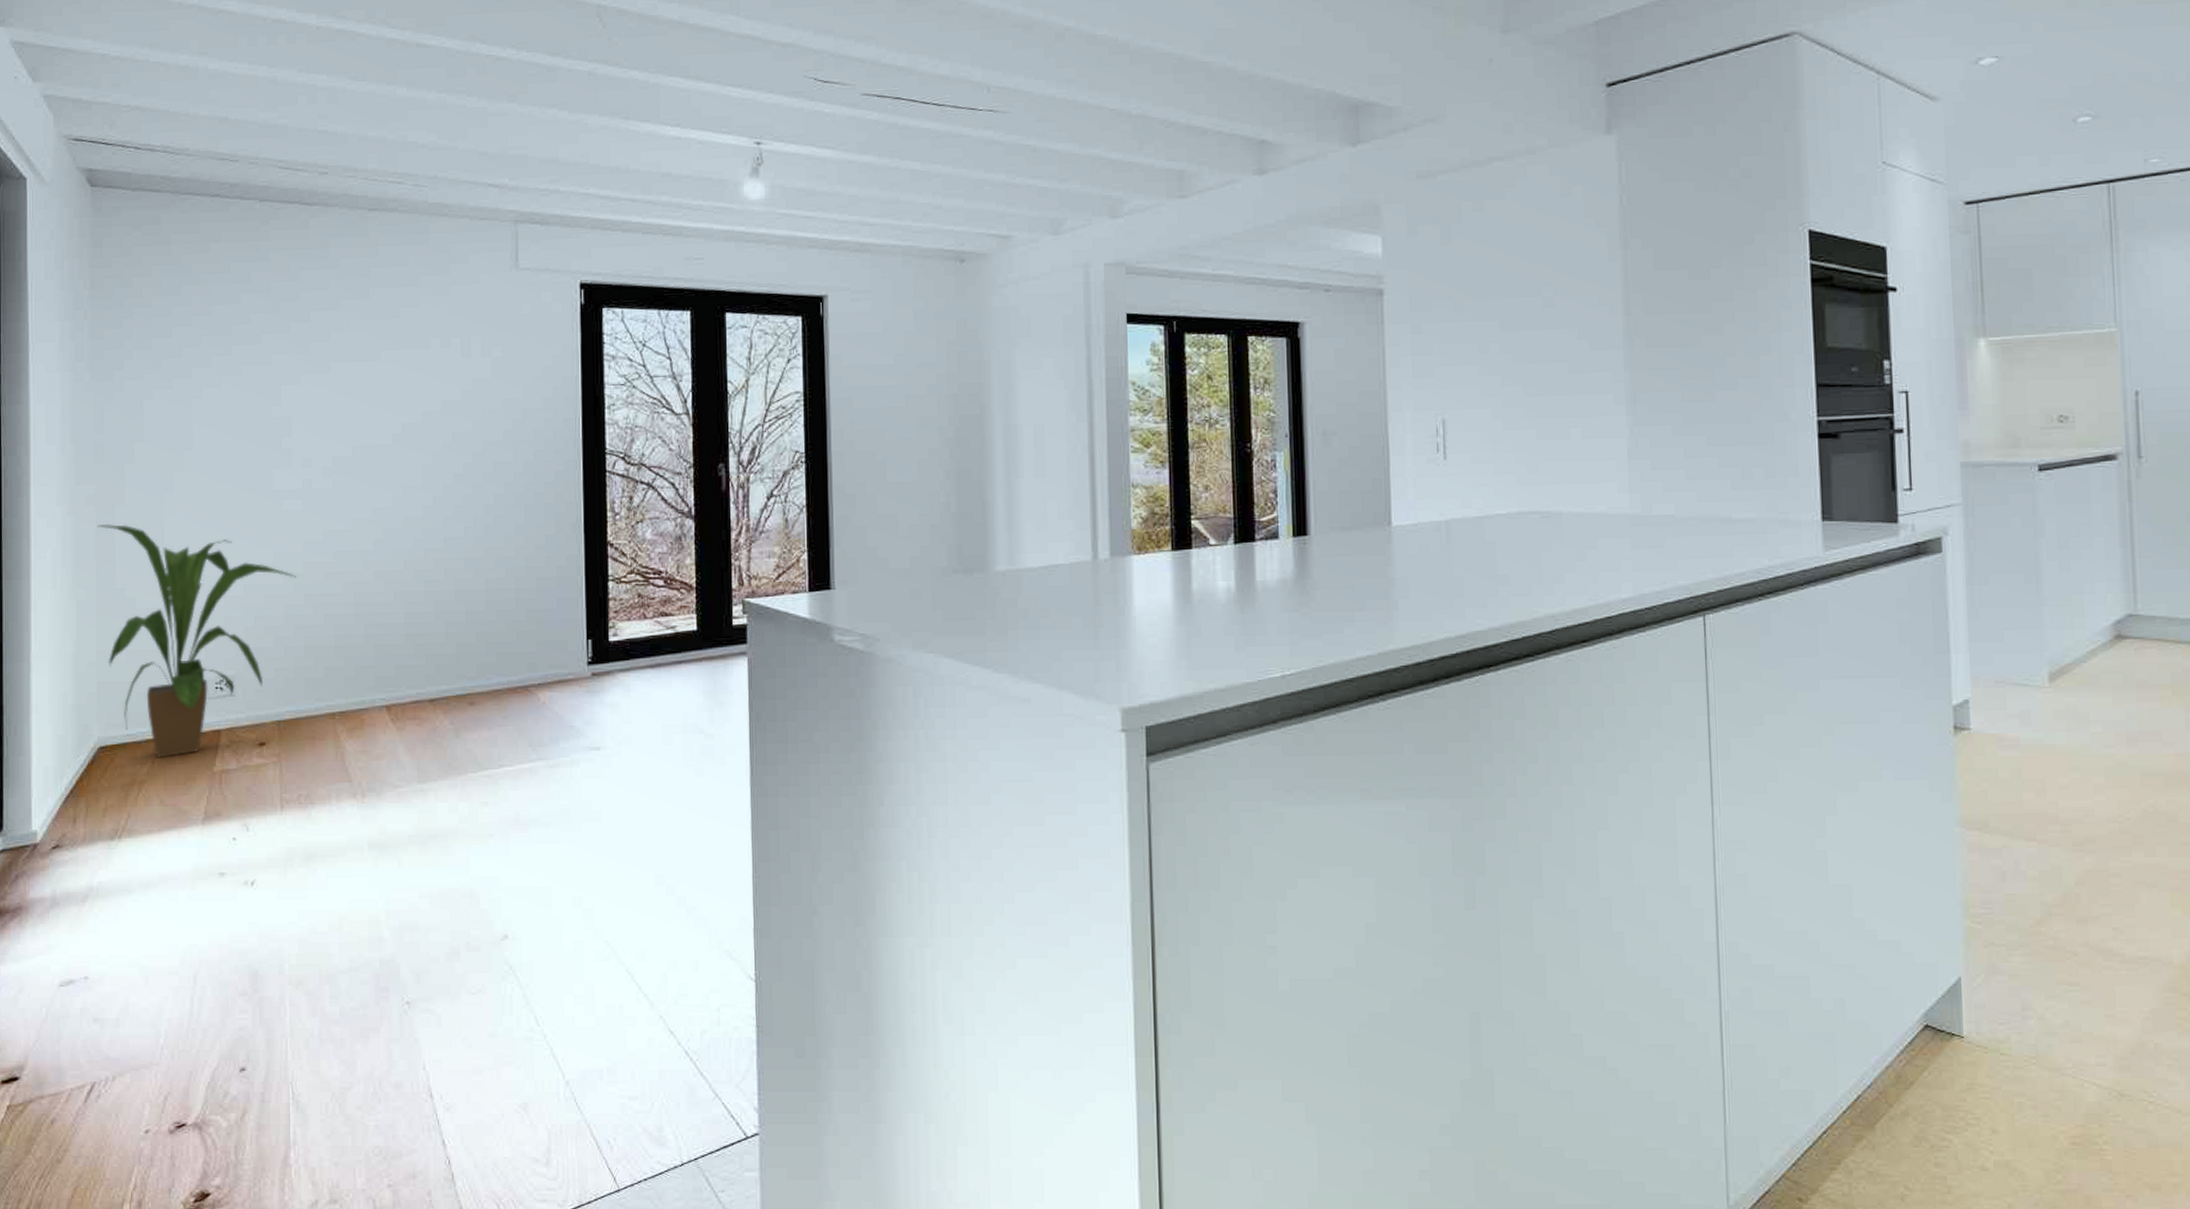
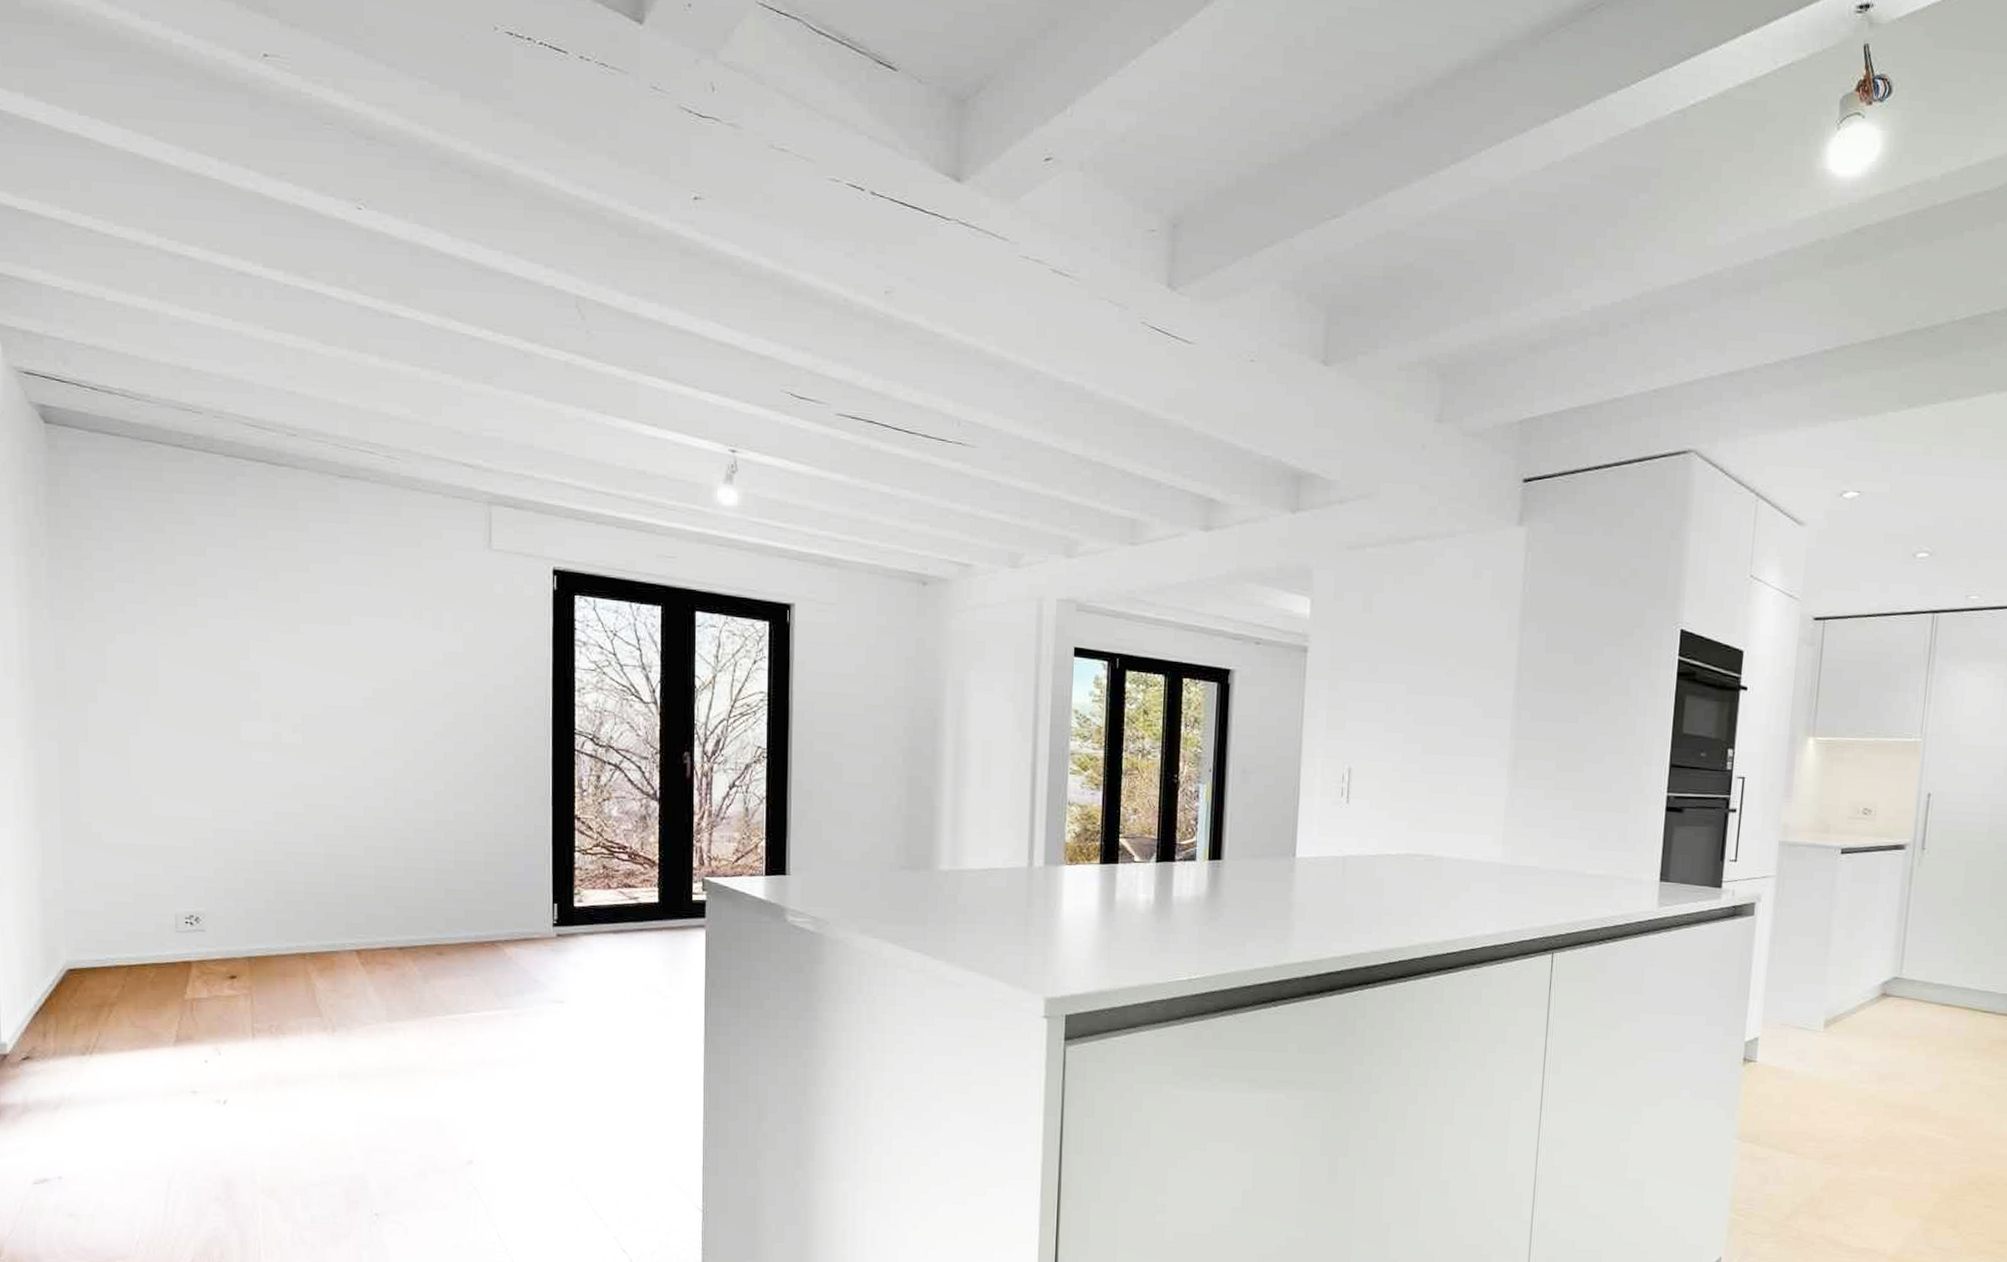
house plant: present [97,523,297,758] -> none [60,759,267,984]

